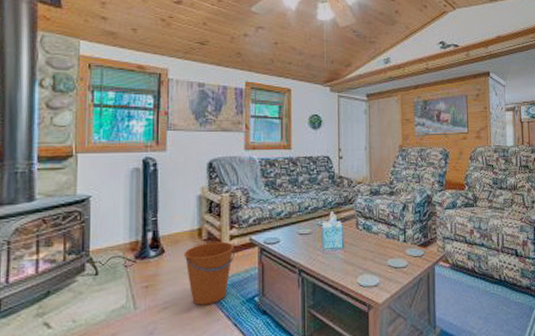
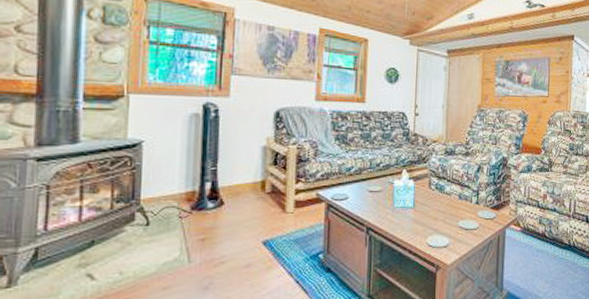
bucket: present [184,241,234,306] -> none [244,195,300,261]

